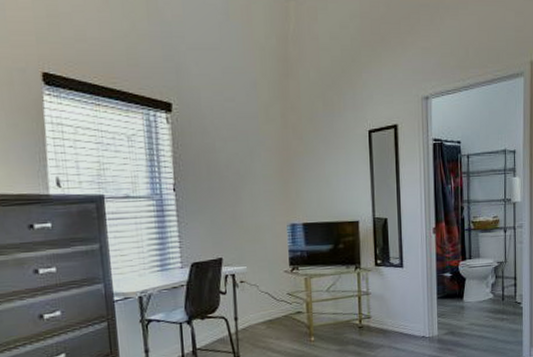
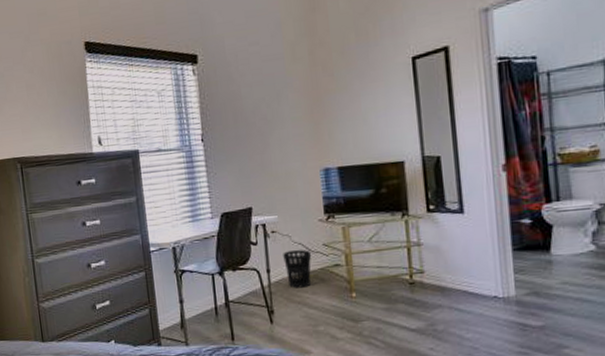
wastebasket: none [250,298,277,335] -> present [283,250,312,288]

